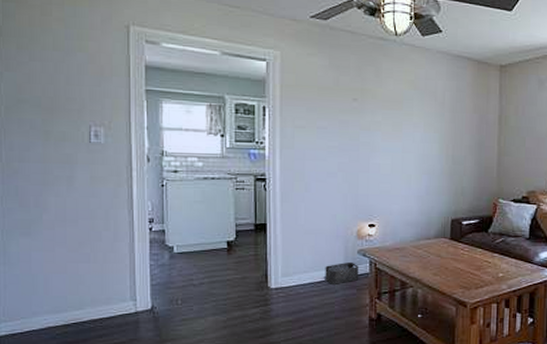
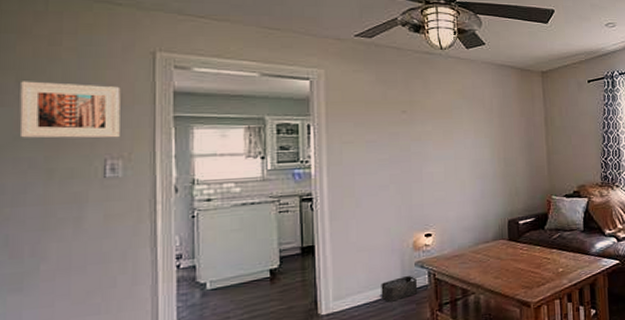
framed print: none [21,48,101,107] -> present [19,81,121,139]

